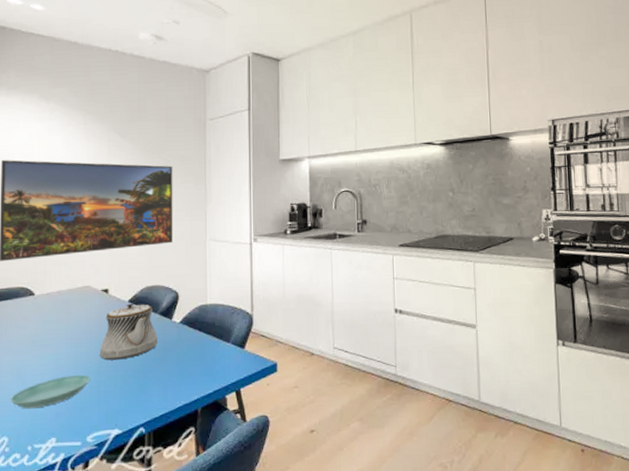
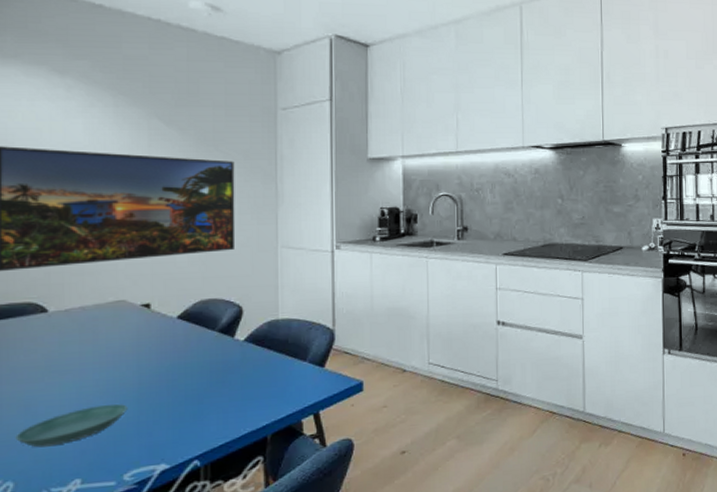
teapot: present [99,303,159,361] -> none [139,319,217,386]

